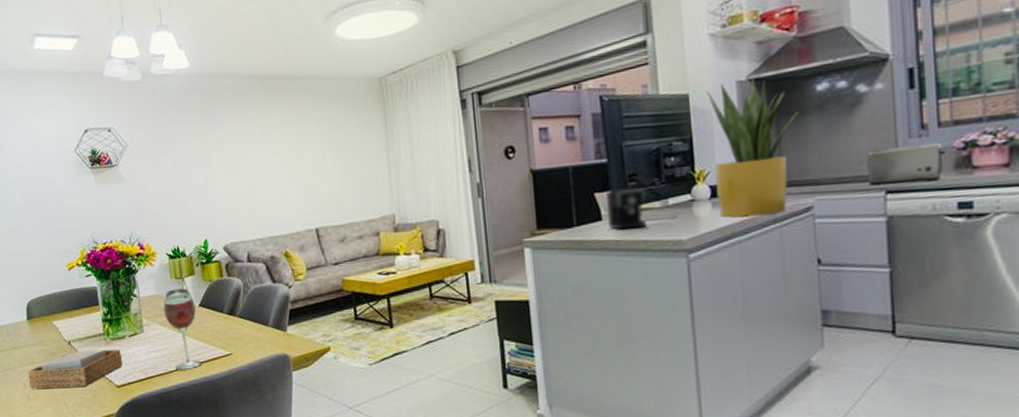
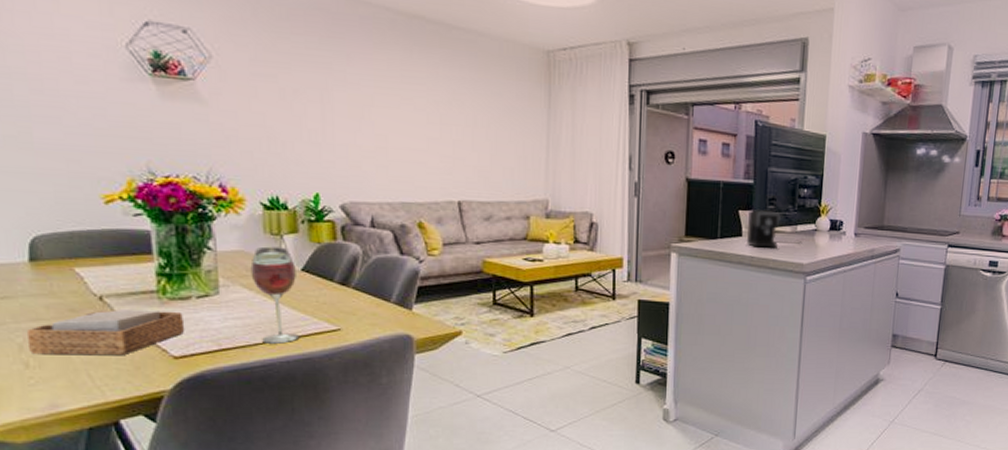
planter: present [706,76,799,218] -> none [834,130,902,252]
toaster: present [867,142,947,187] -> none [938,210,990,243]

